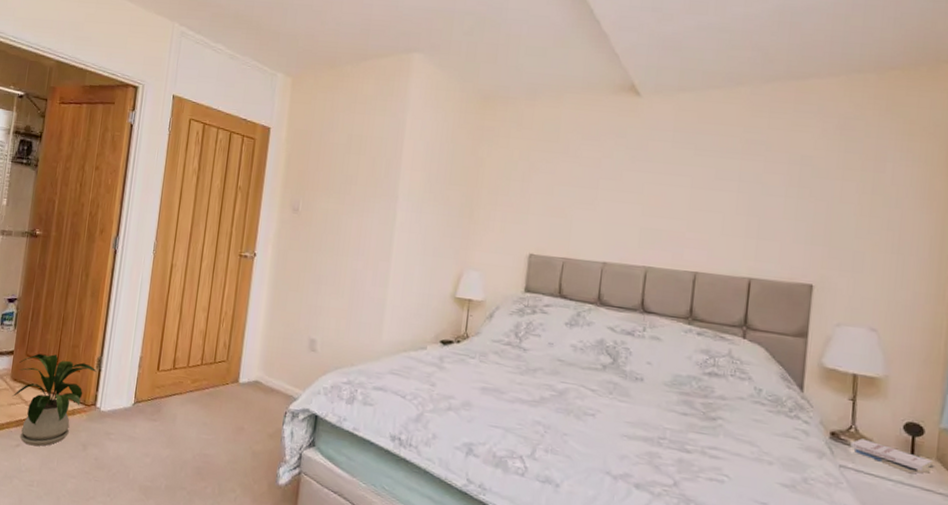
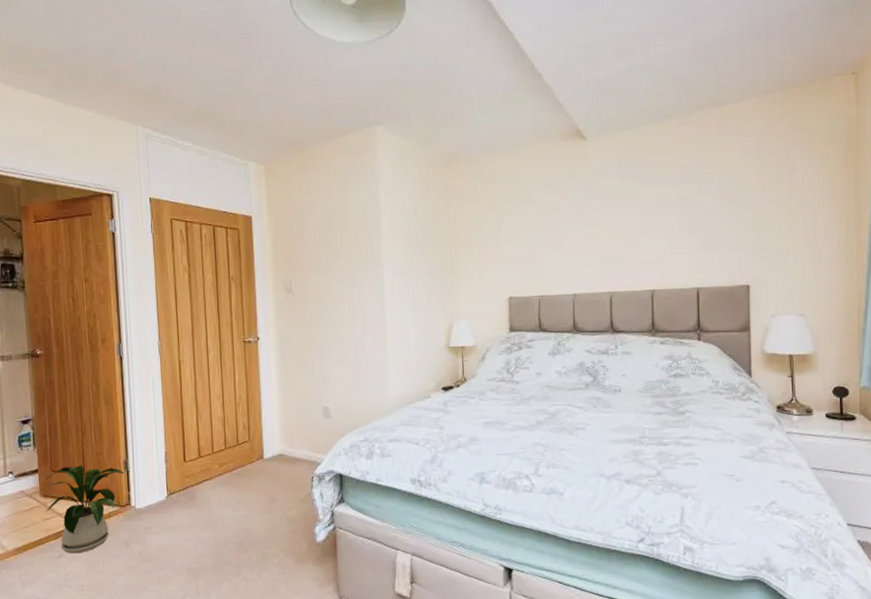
books: present [850,438,937,474] -> none [793,407,861,429]

